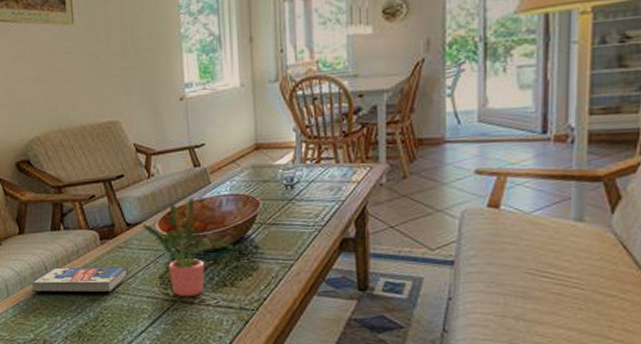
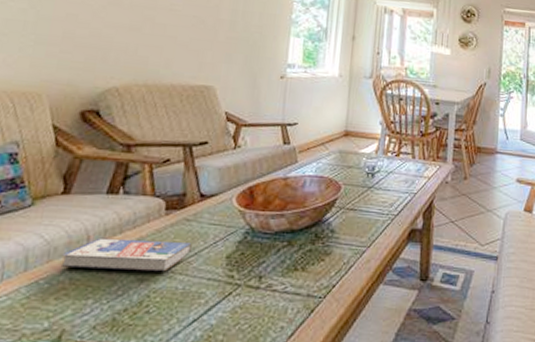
potted plant: present [143,198,235,297] -> none [218,174,312,281]

